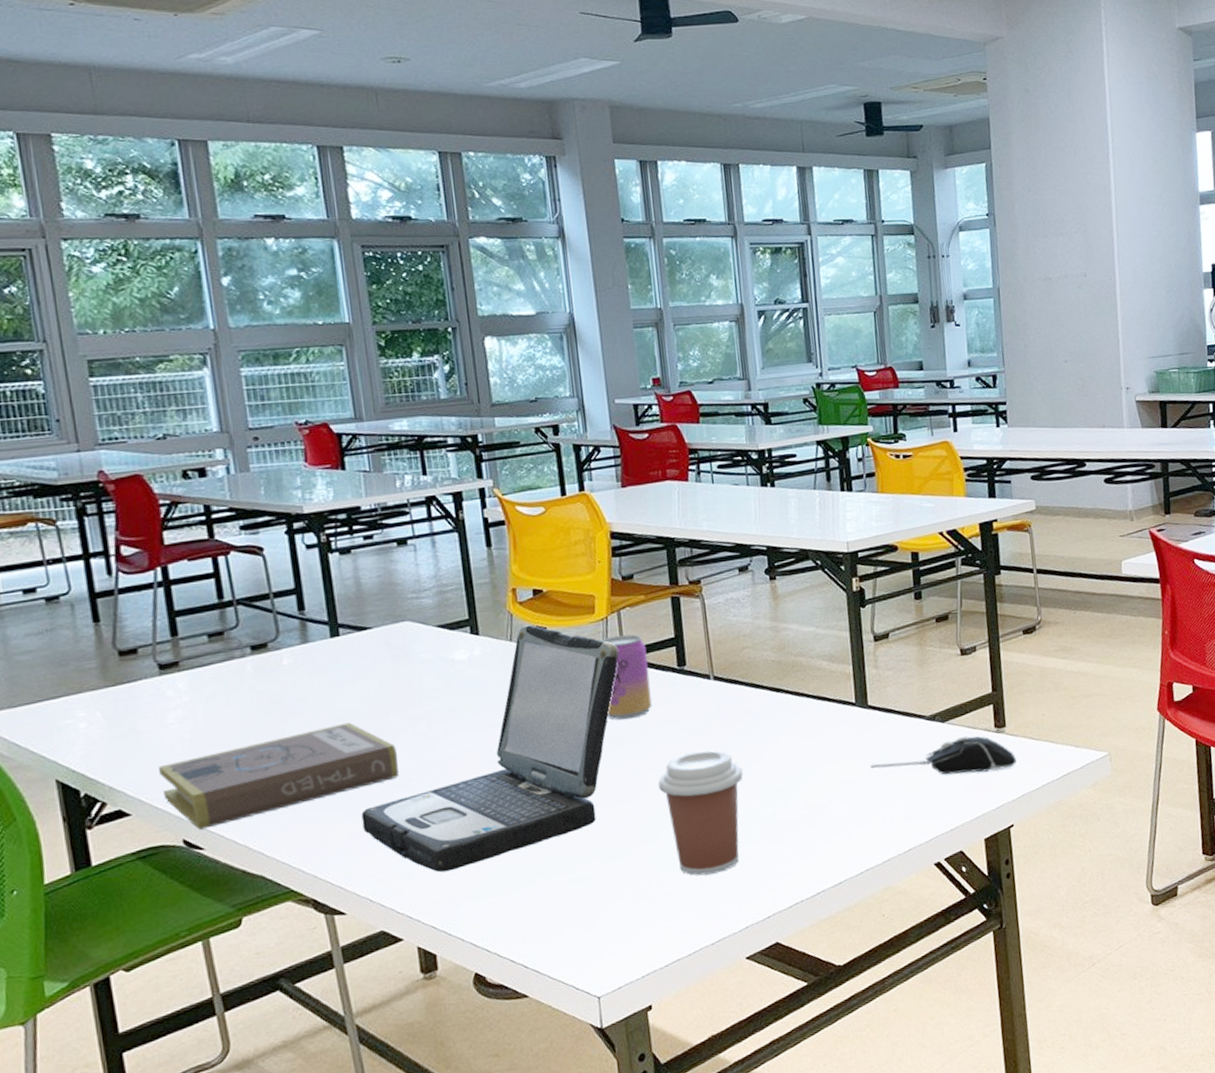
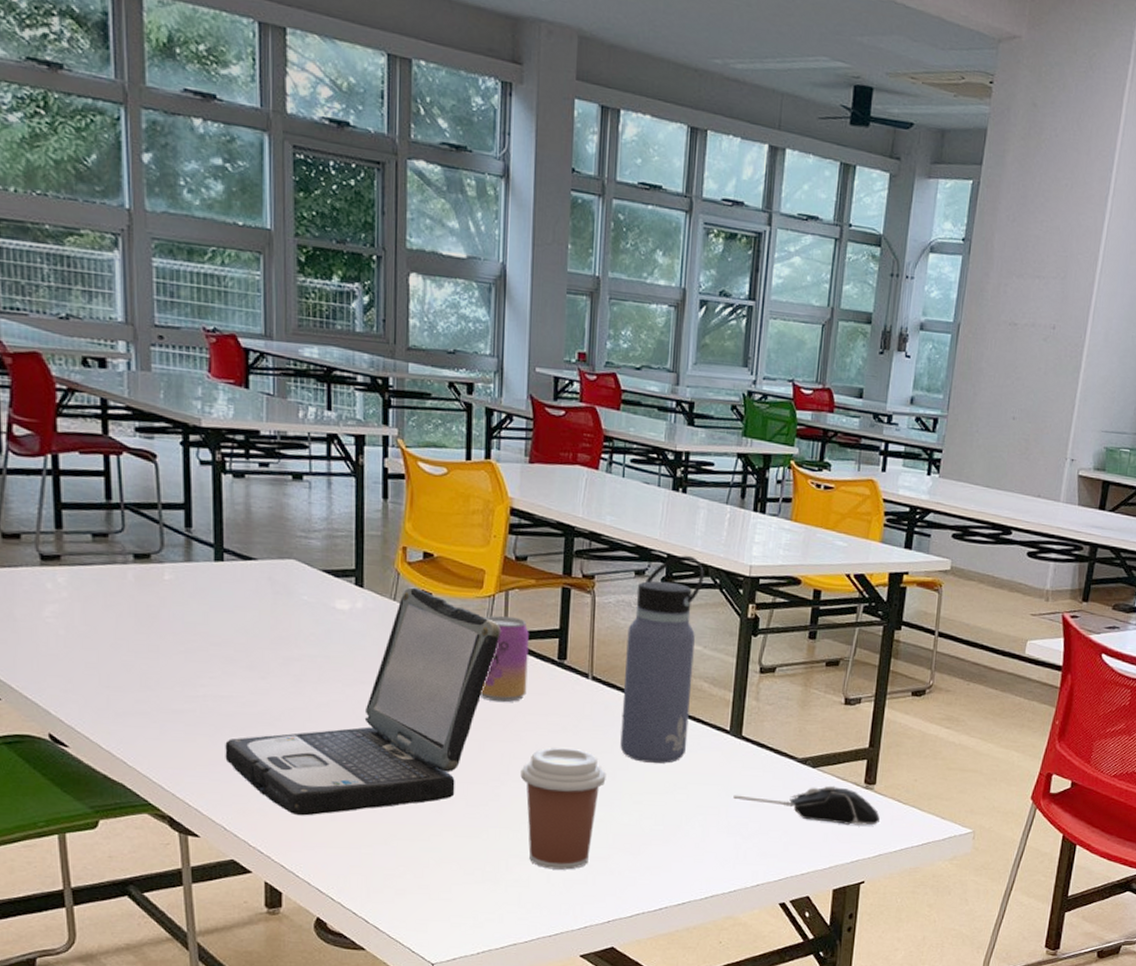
book: present [159,722,399,830] -> none [32,649,268,727]
water bottle: none [740,543,817,751] -> present [620,555,704,763]

